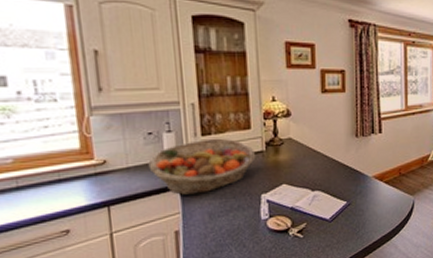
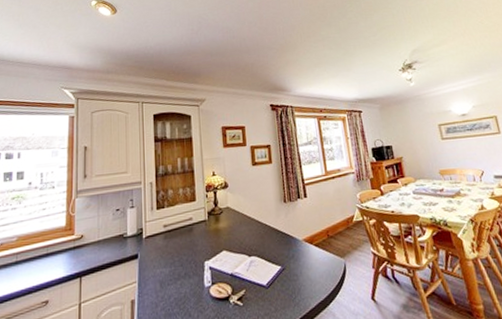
fruit basket: present [148,138,256,195] -> none [114,210,200,265]

